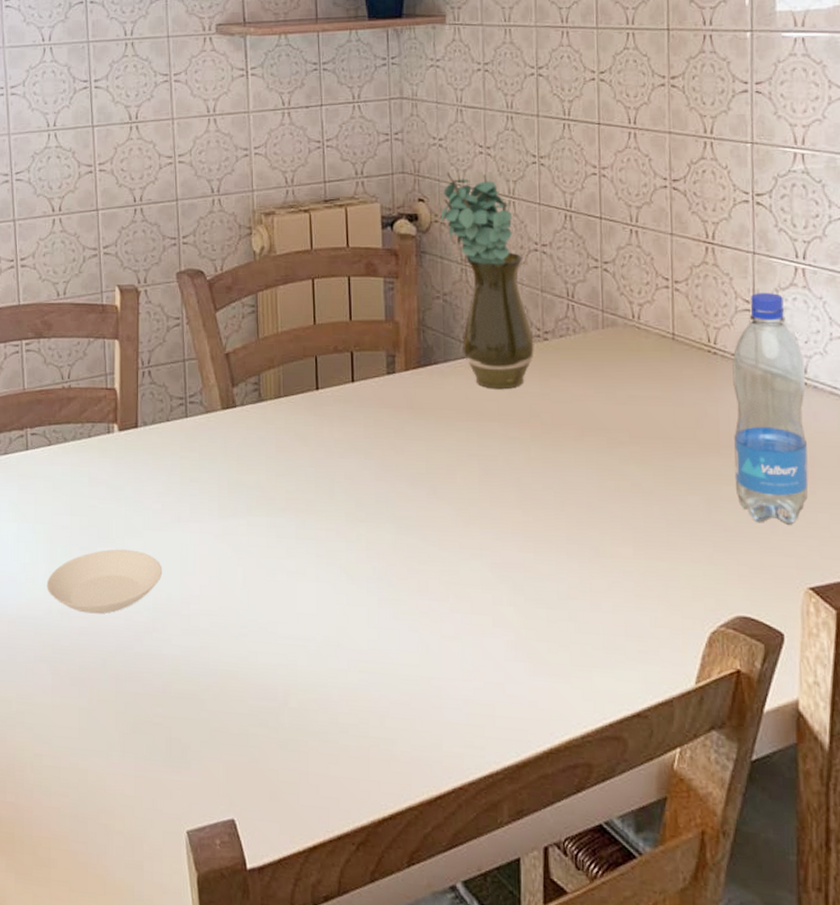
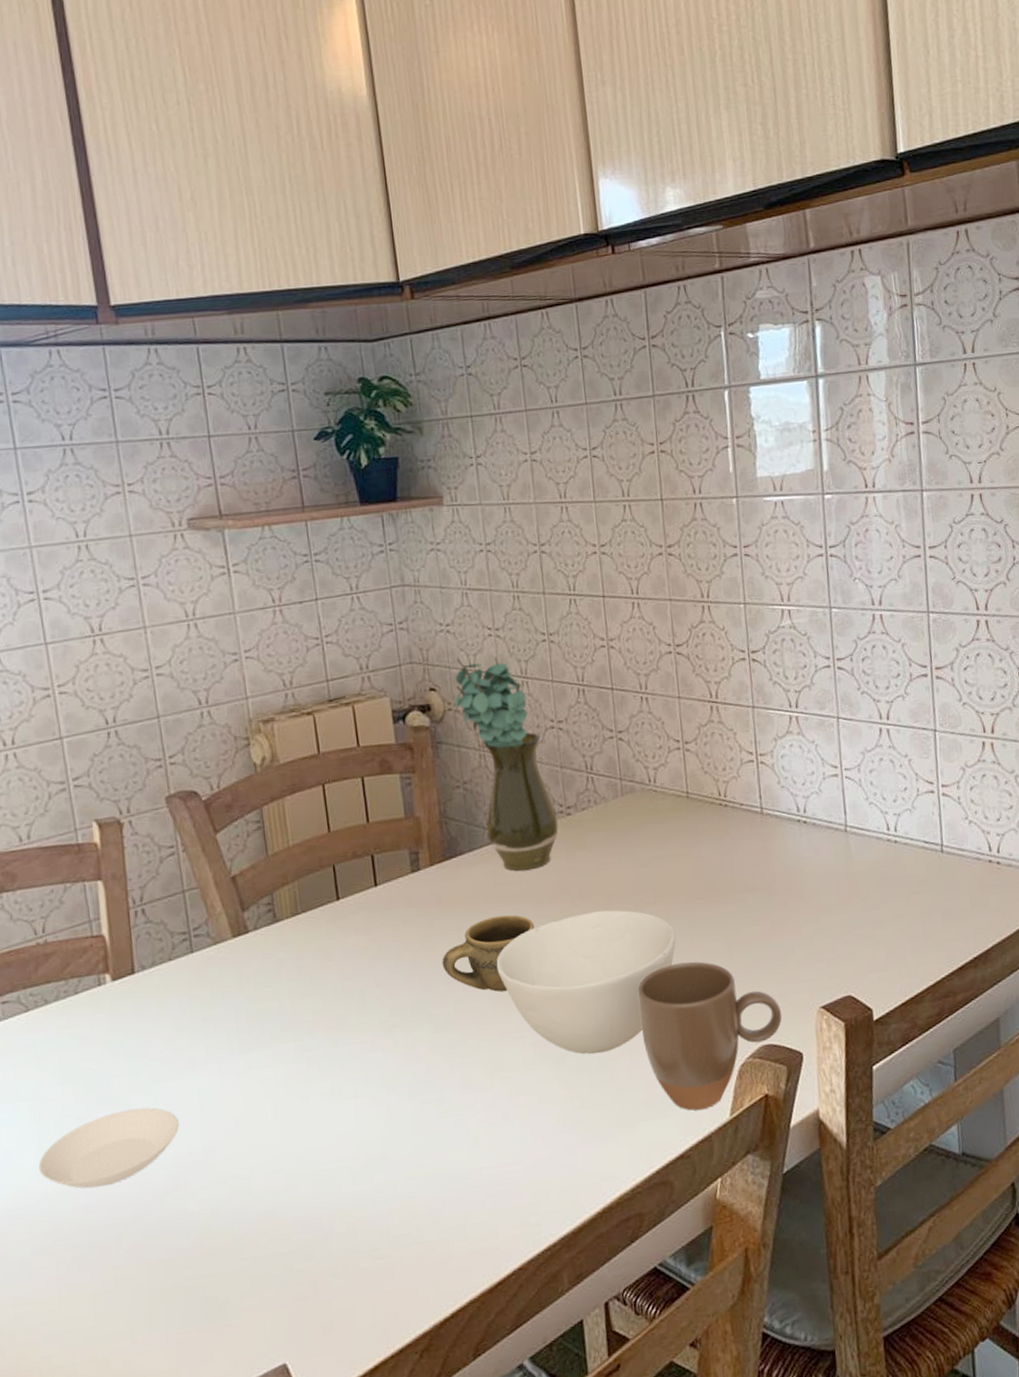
cup: none [409,429,502,506] -> present [442,915,535,992]
bowl: none [461,441,650,588] -> present [496,910,677,1054]
mug: none [603,510,763,670] -> present [637,961,782,1111]
bottle: present [732,293,809,525] -> none [741,742,815,957]

